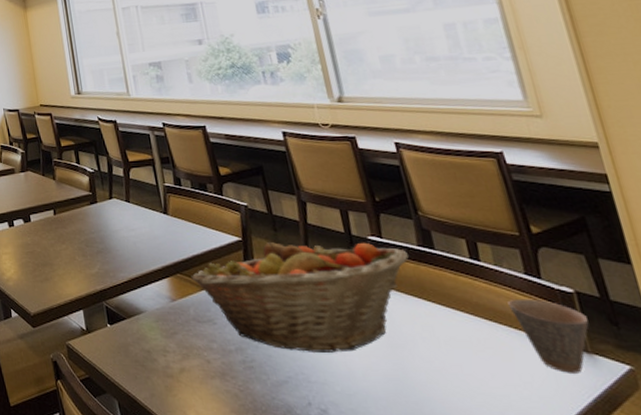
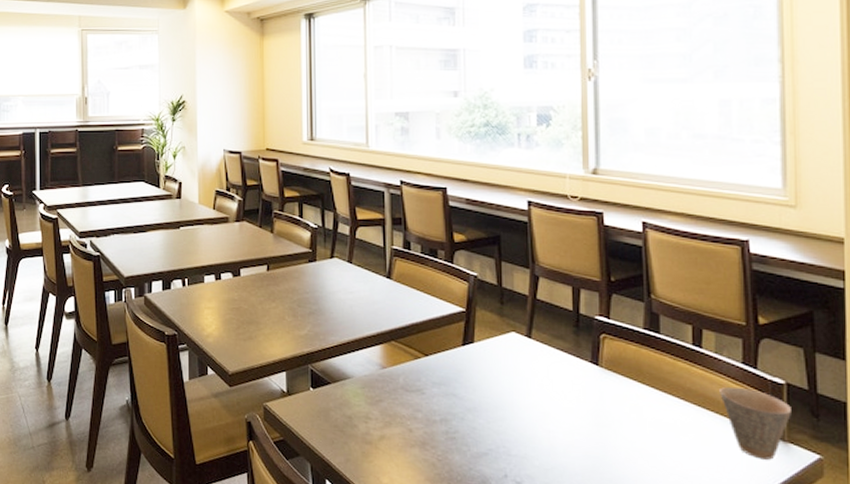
fruit basket: present [191,241,410,353] -> none [406,314,634,428]

